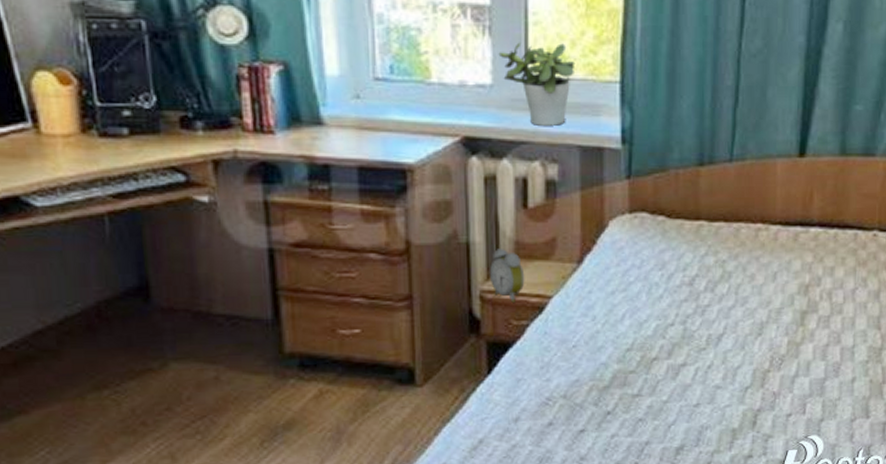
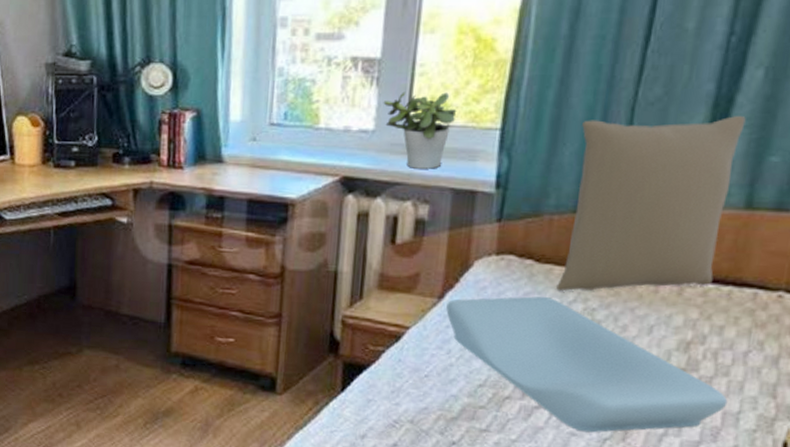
alarm clock: present [489,249,525,304] -> none [352,279,386,331]
cushion: none [587,253,844,384] -> present [446,296,728,433]
pillow: none [689,66,833,246] -> present [556,115,746,291]

